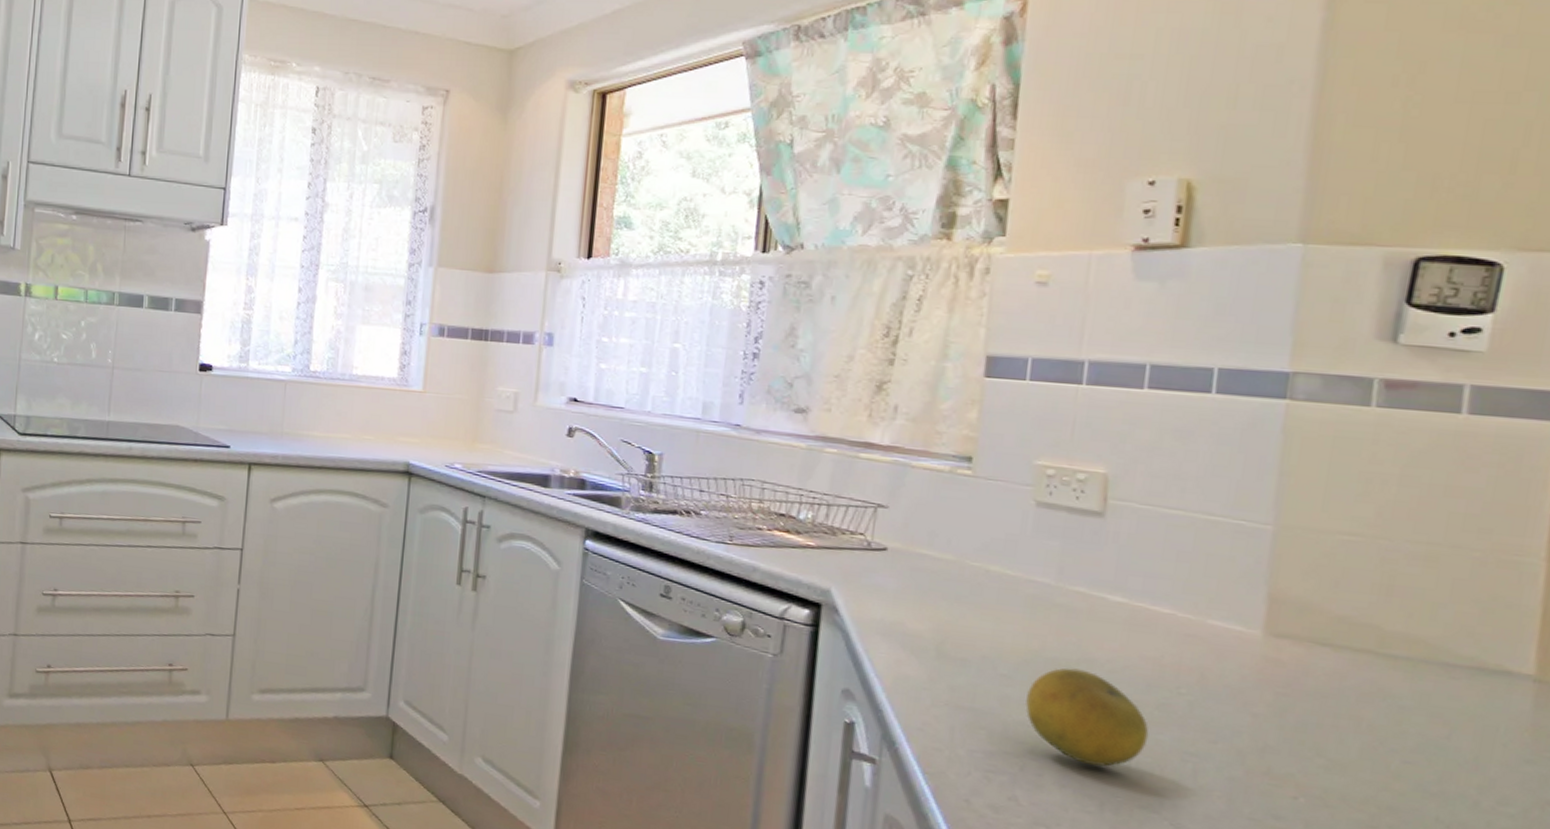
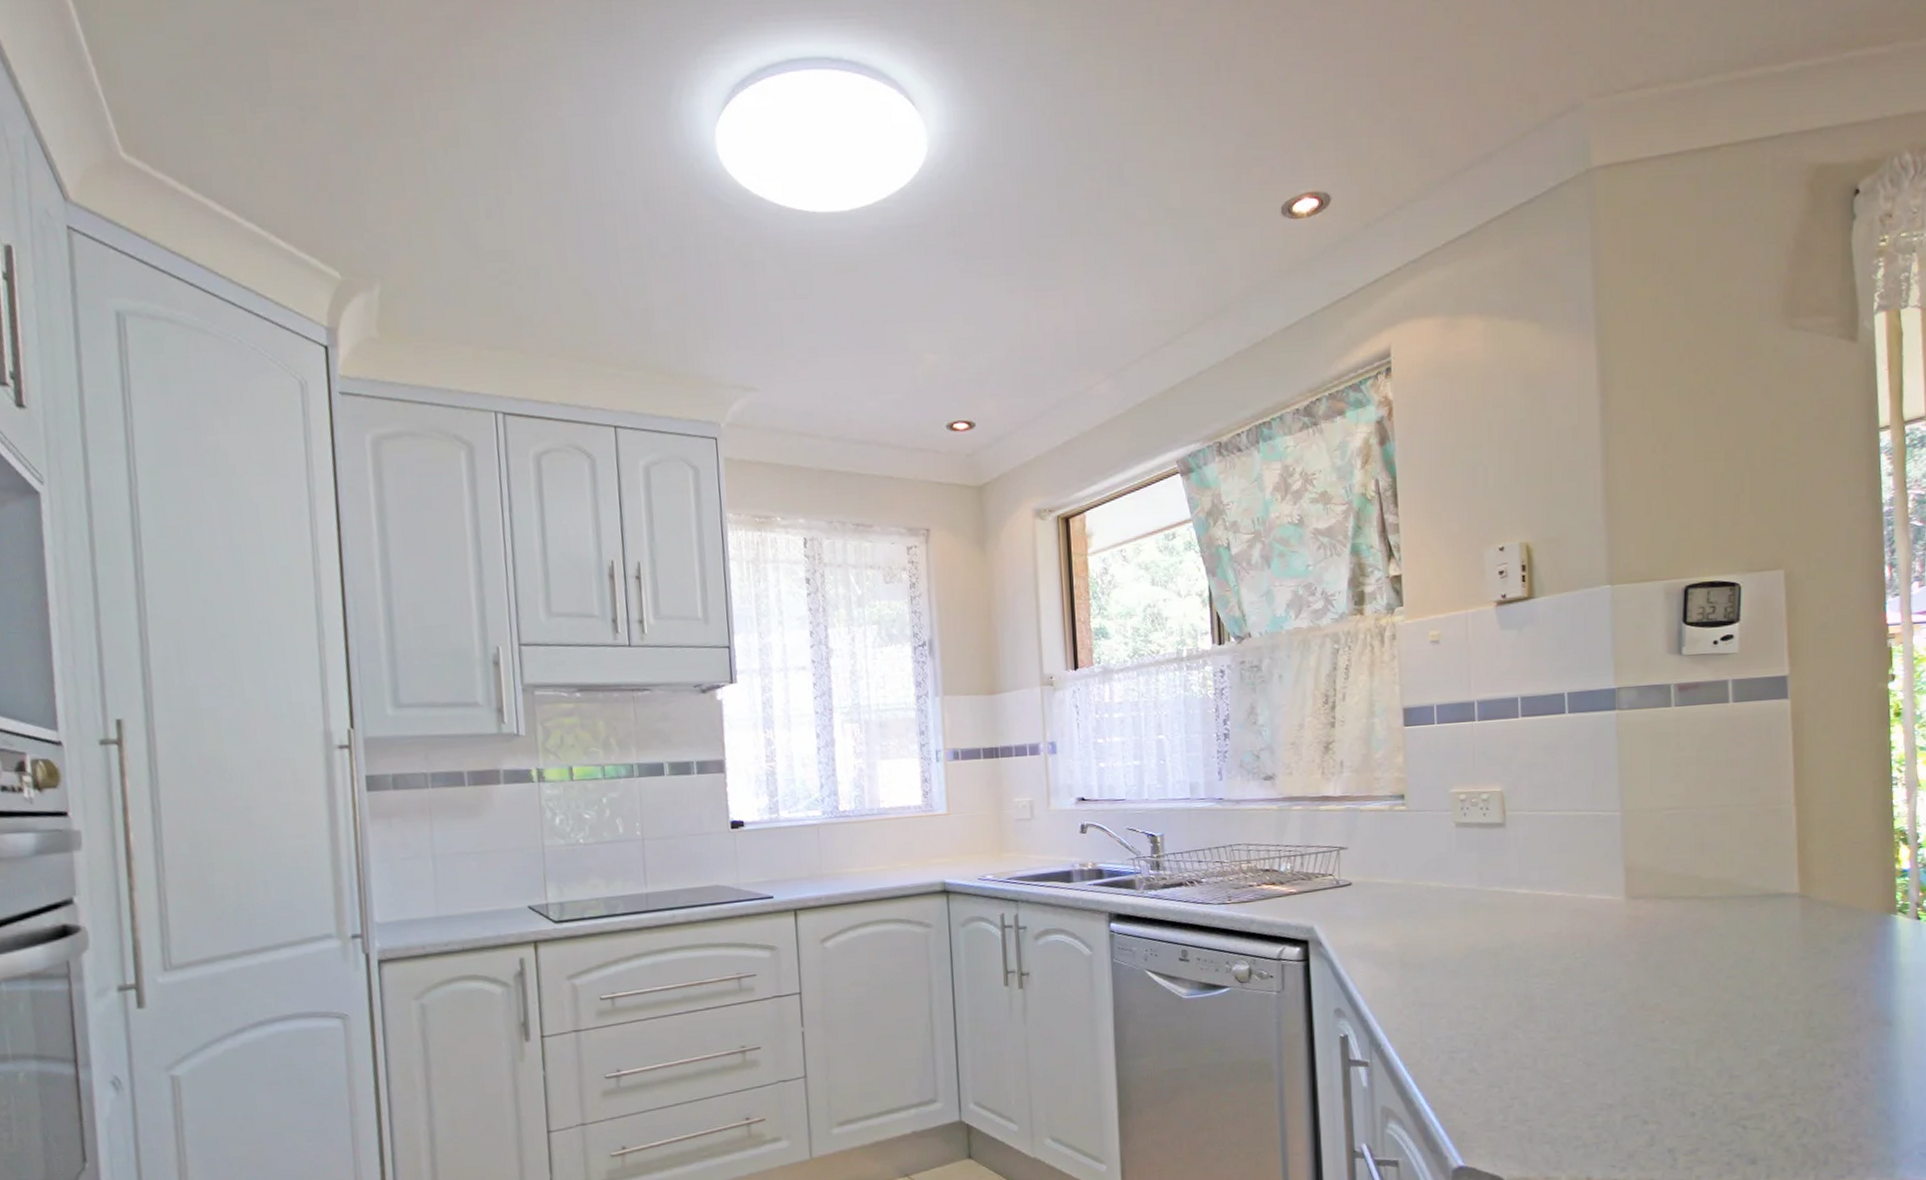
fruit: present [1025,667,1149,767] -> none [1471,953,1560,1030]

